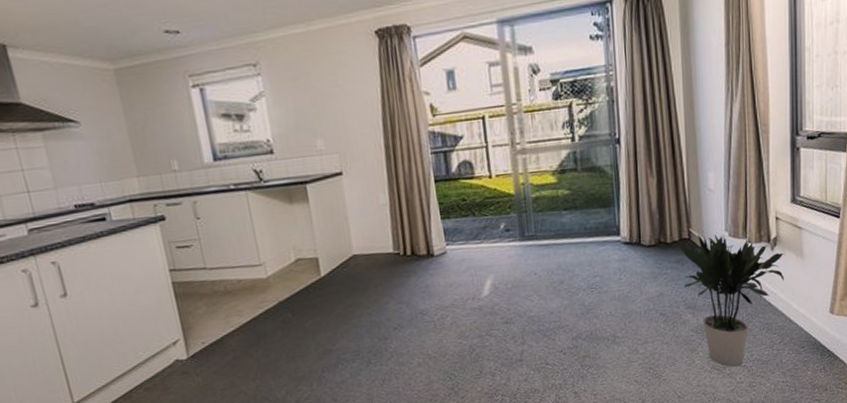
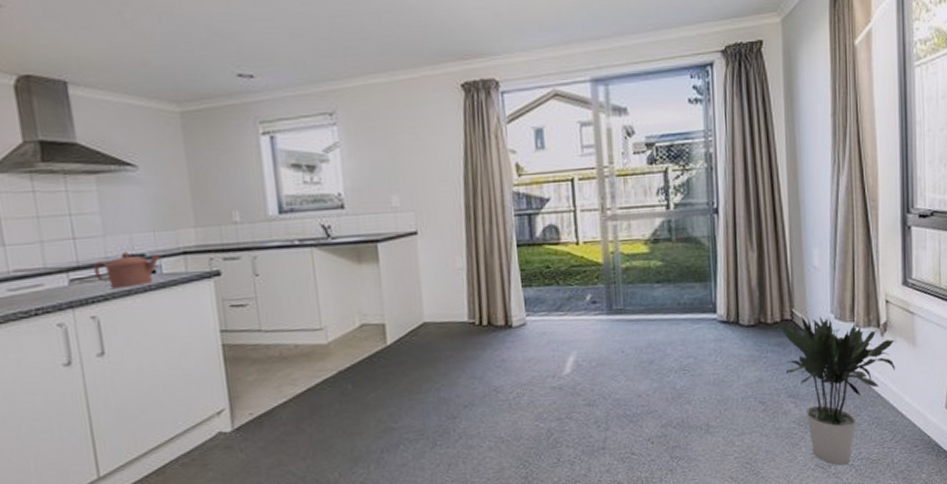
teapot: none [49,201,109,237] -> present [93,251,161,290]

